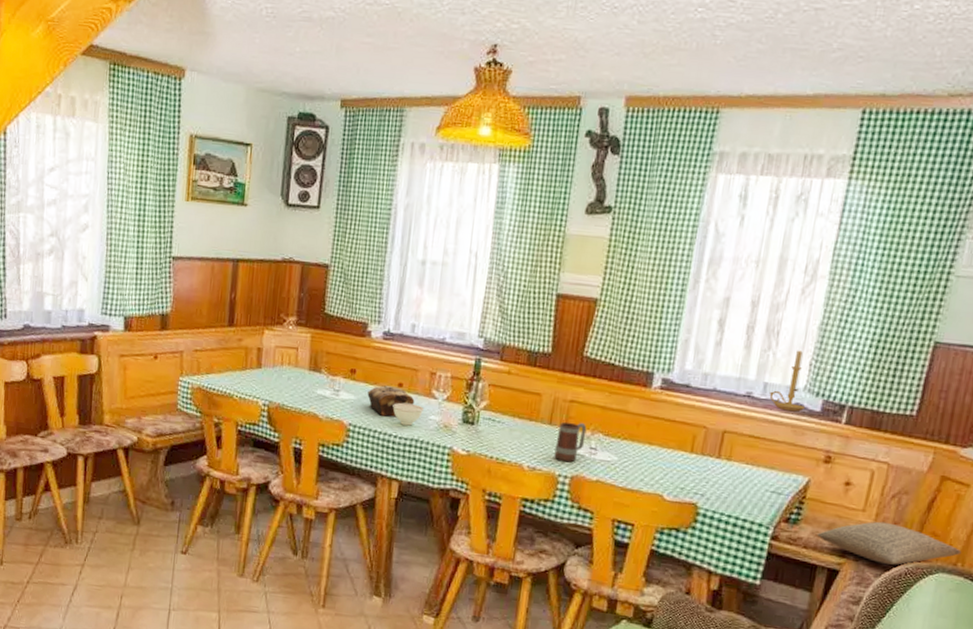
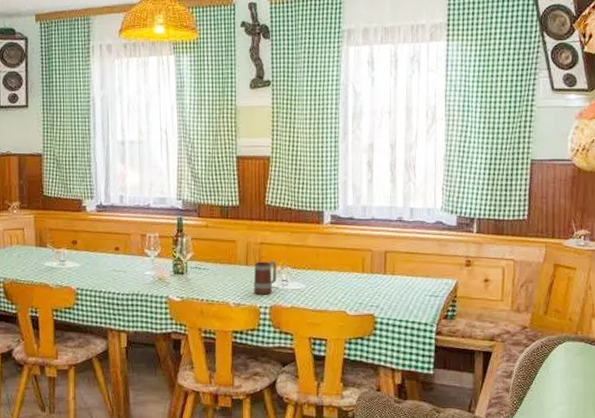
bread loaf: present [367,385,415,417] -> none [89,251,131,278]
bowl: present [392,402,425,426] -> none [113,263,140,283]
candle holder: present [769,345,806,412] -> none [416,174,445,229]
pillow: present [817,521,962,565] -> none [470,307,579,341]

